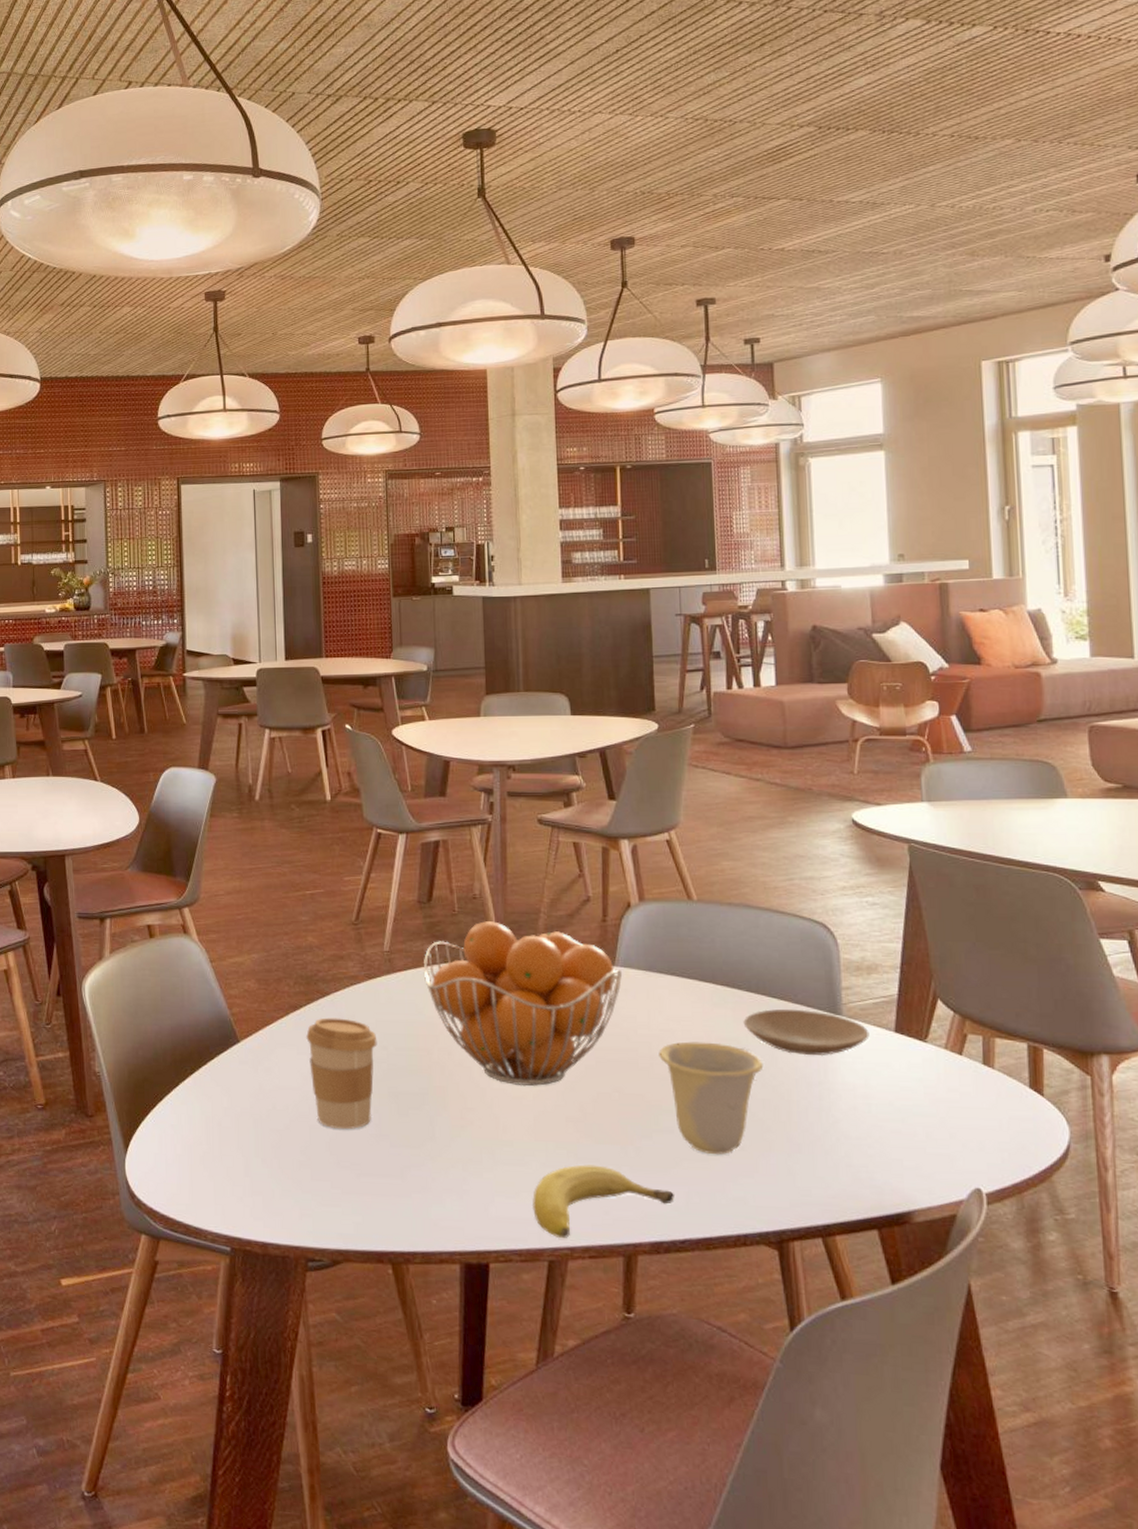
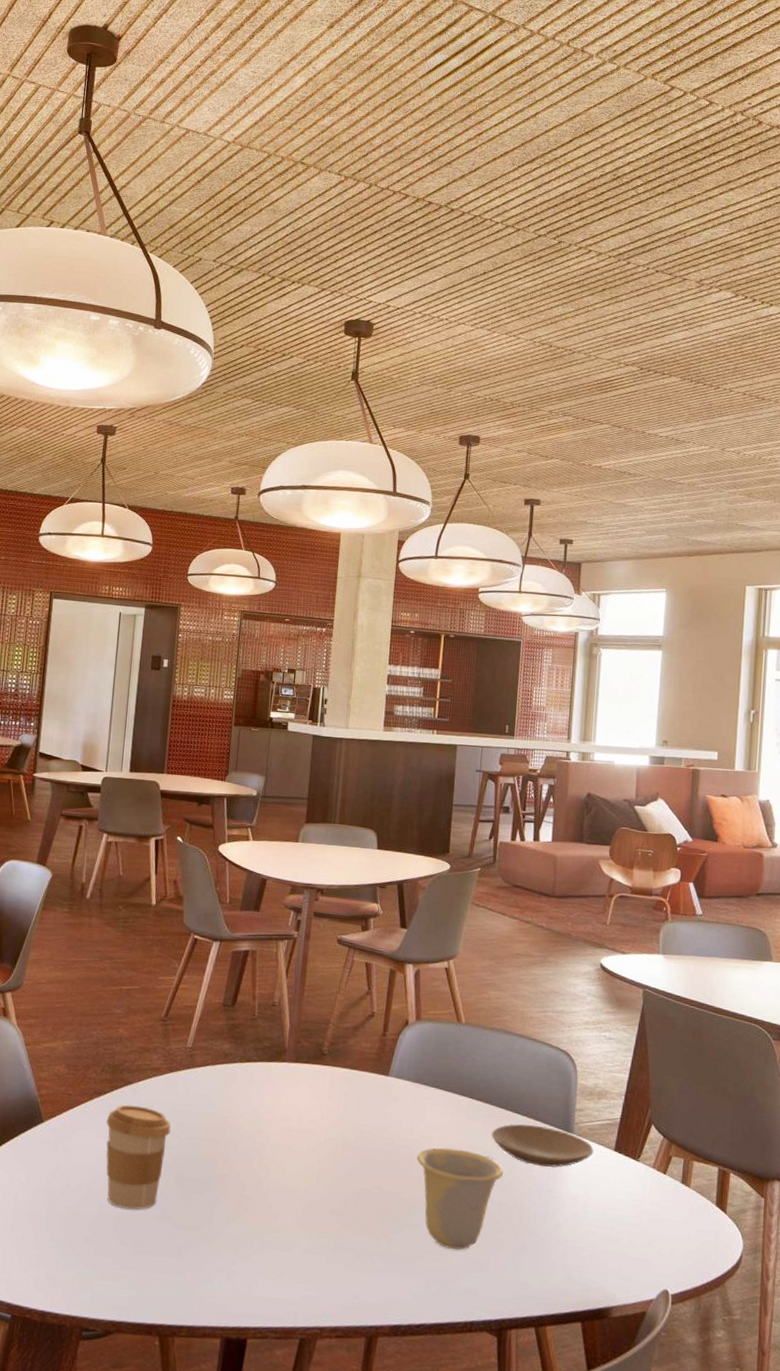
fruit basket: present [424,921,623,1087] -> none [220,1027,395,1180]
fruit: present [533,1165,674,1238] -> none [292,1253,416,1319]

